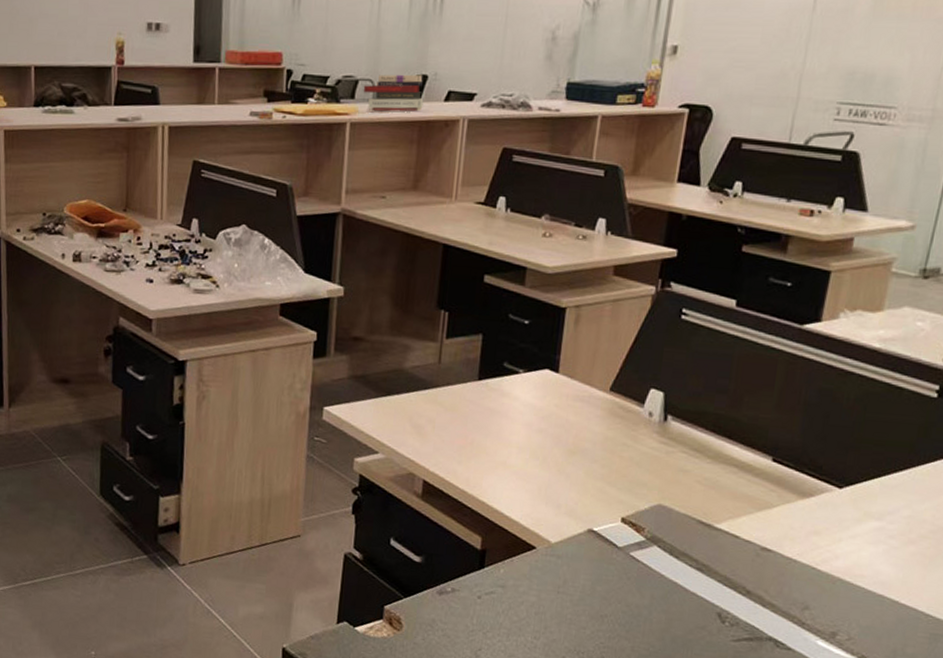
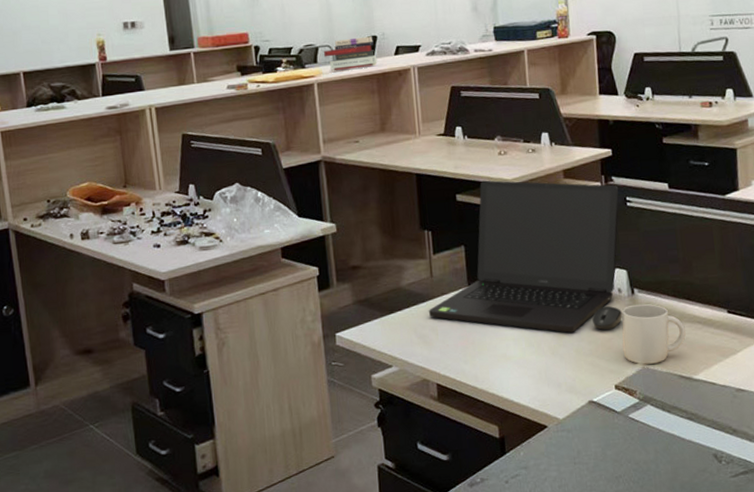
laptop: none [428,263,676,451] -> present [428,180,619,333]
computer mouse: none [610,429,649,456] -> present [591,306,623,330]
mug: none [639,432,718,503] -> present [621,303,686,365]

